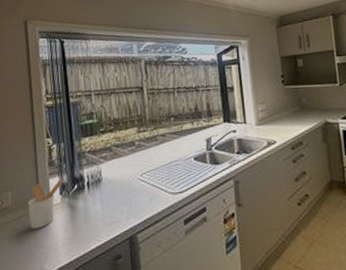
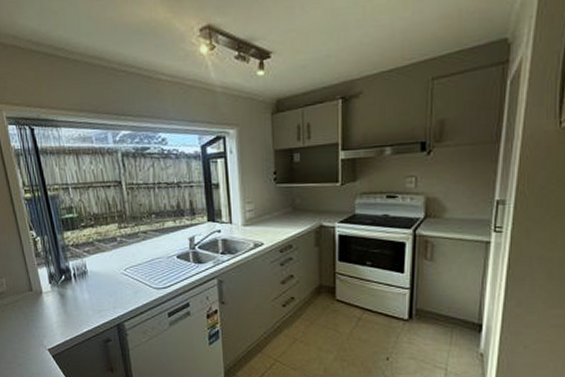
utensil holder: present [28,180,63,229] -> none [21,270,51,312]

